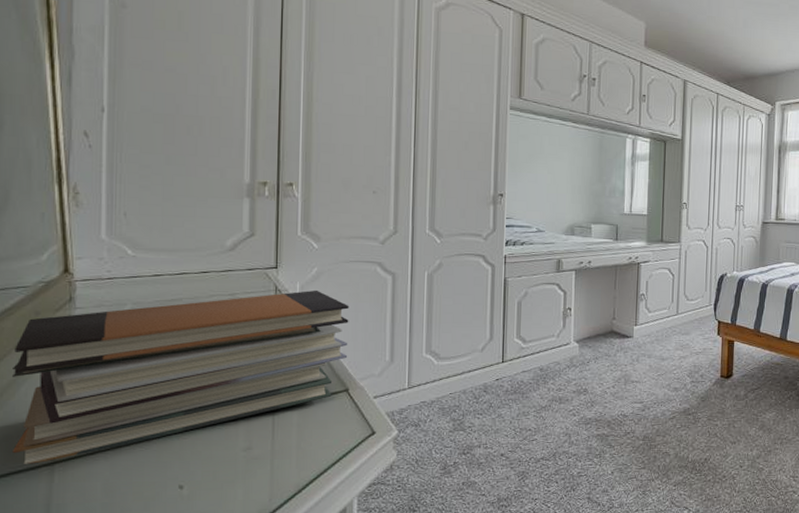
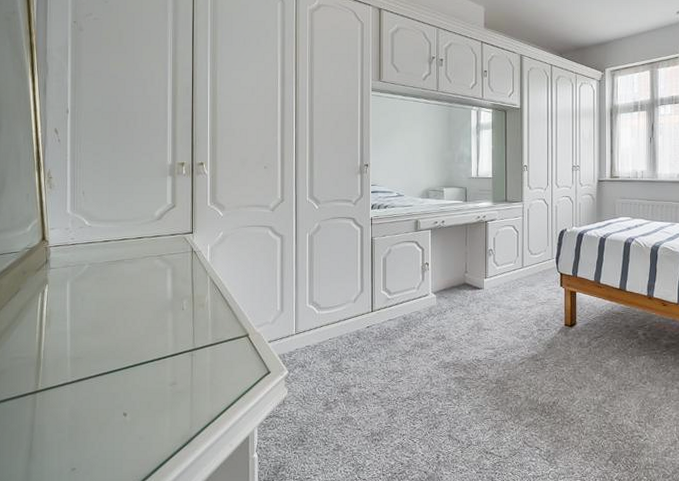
book stack: present [13,290,349,464] -> none [8,251,248,392]

